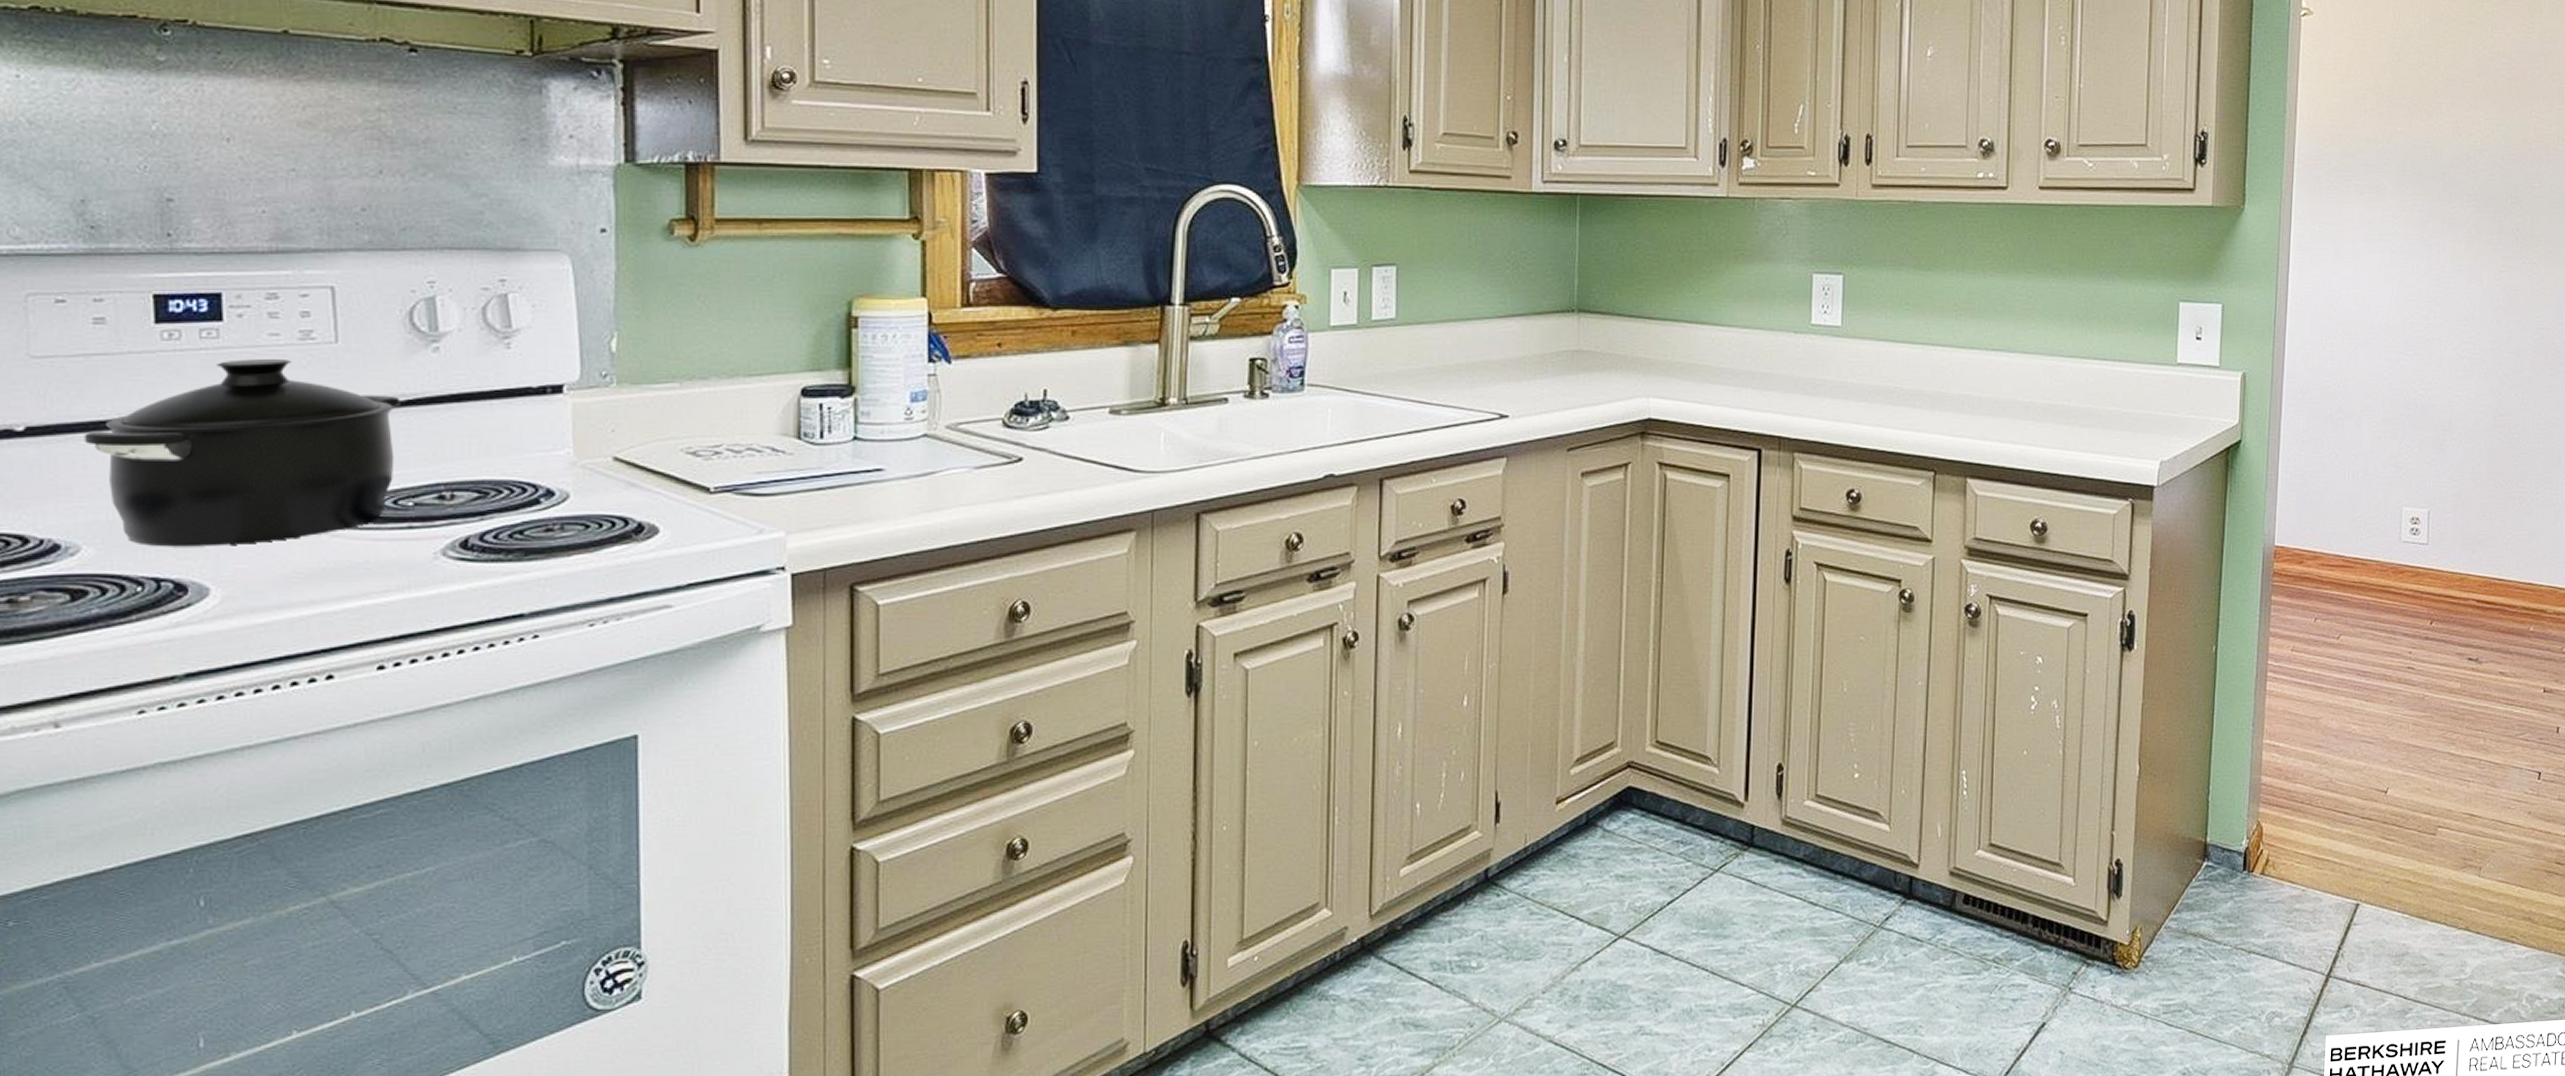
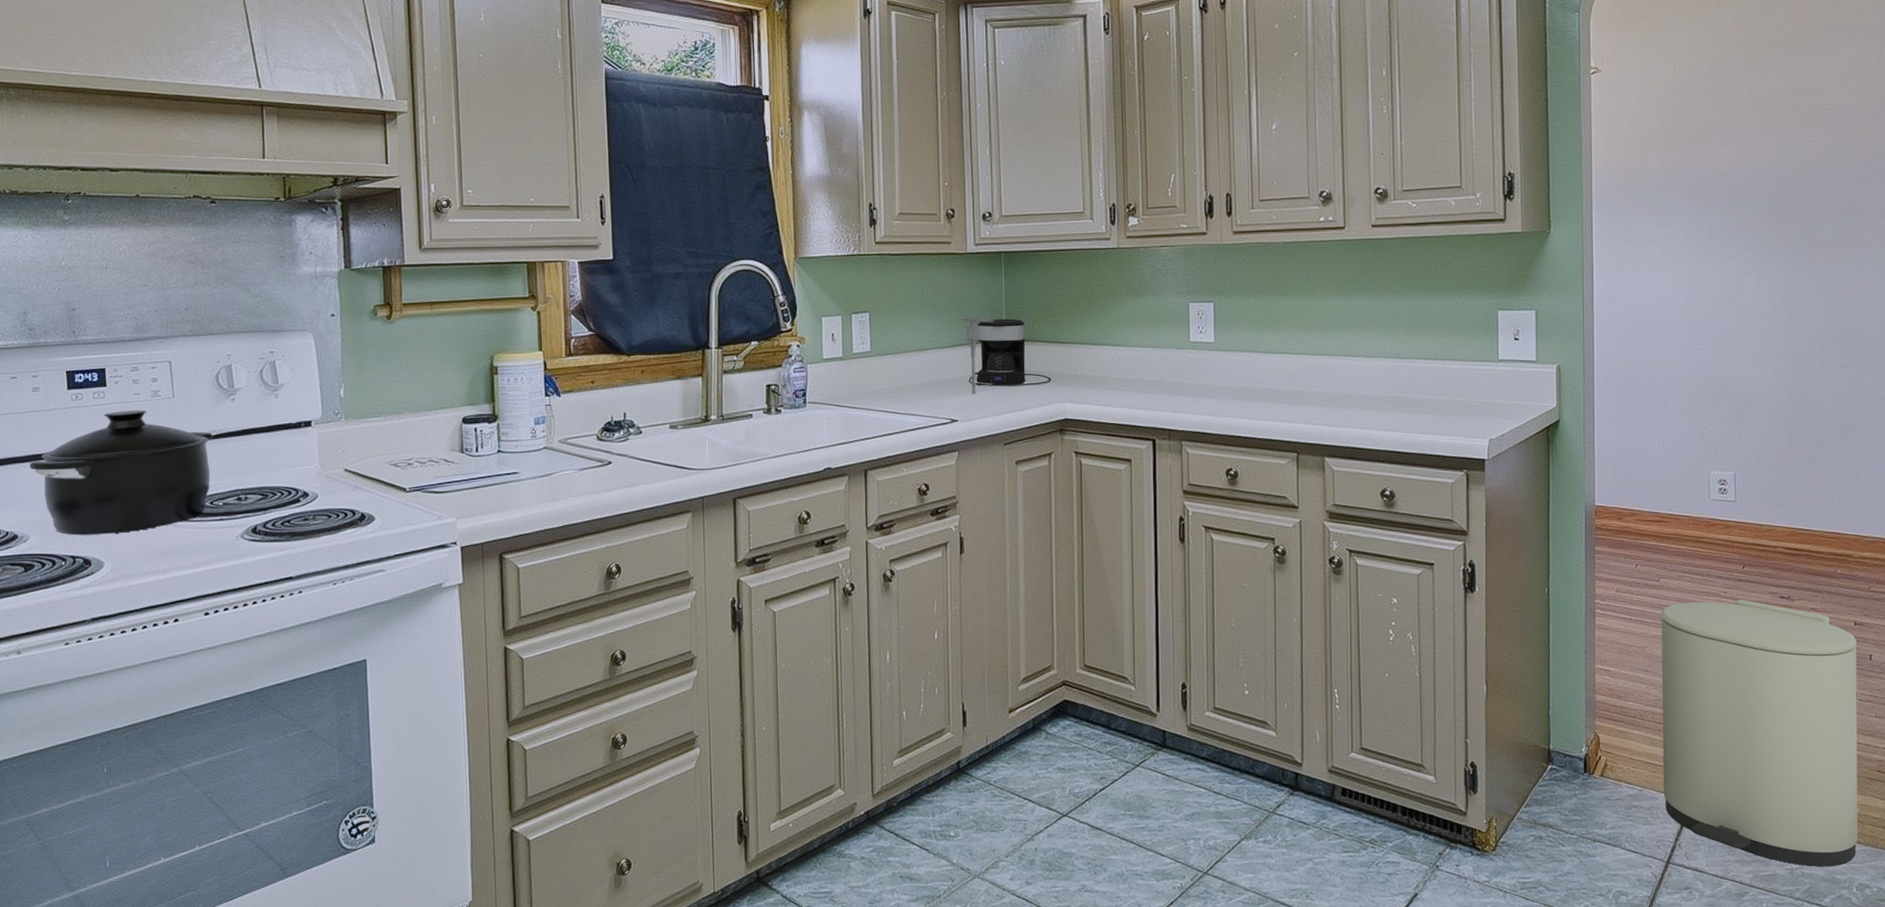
soap dispenser: none [1518,279,1563,383] -> present [960,317,994,395]
coffee maker: none [1525,283,1633,373] -> present [968,318,1051,387]
pedal bin: none [2328,661,2546,976] -> present [1661,599,1858,867]

